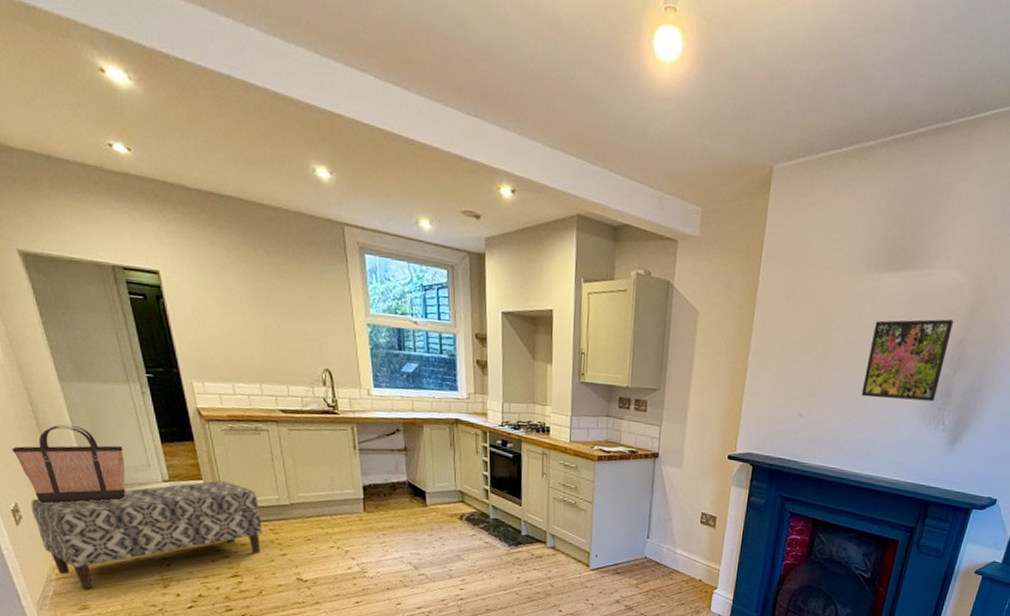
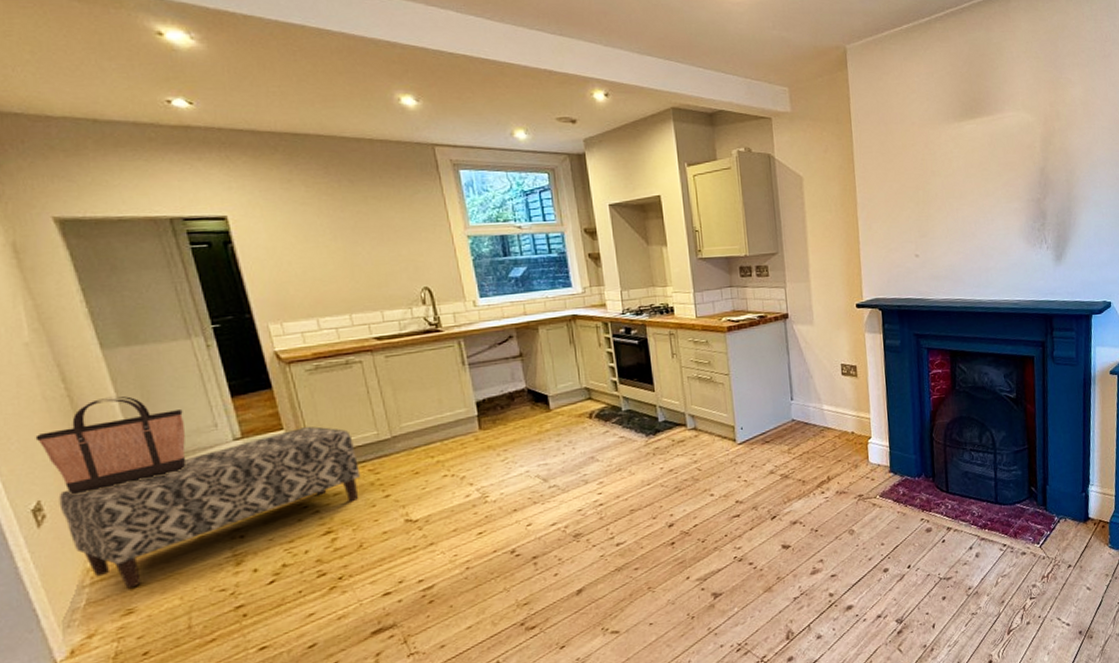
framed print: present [861,319,953,402] -> none [965,152,1034,230]

